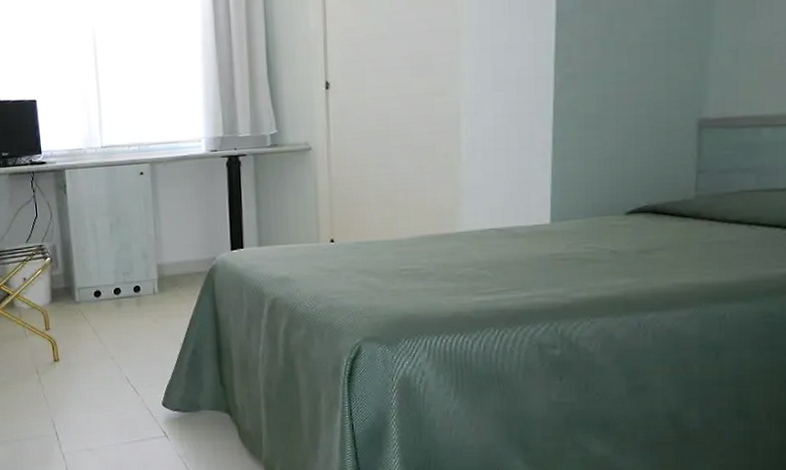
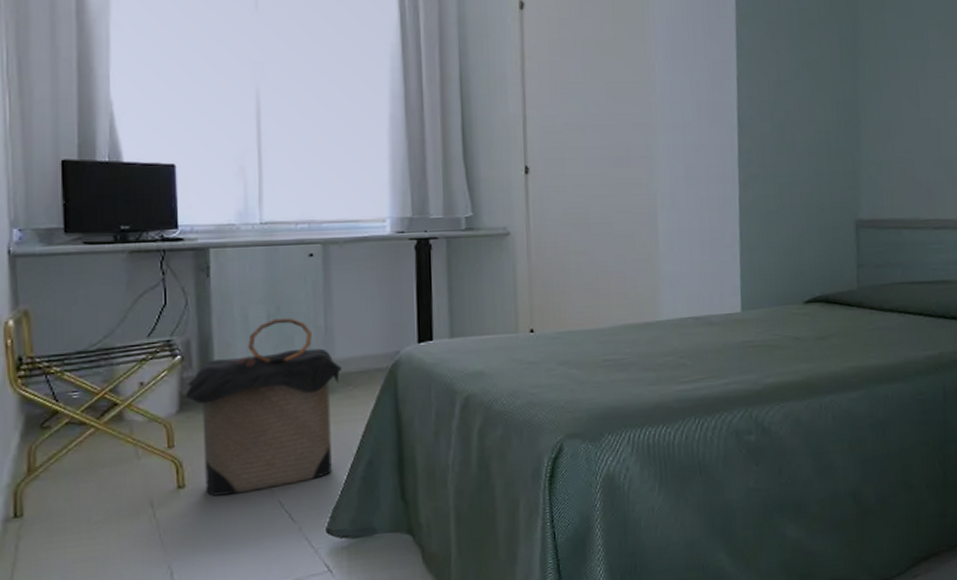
laundry hamper: none [55,227,170,369] -> present [185,317,343,496]

